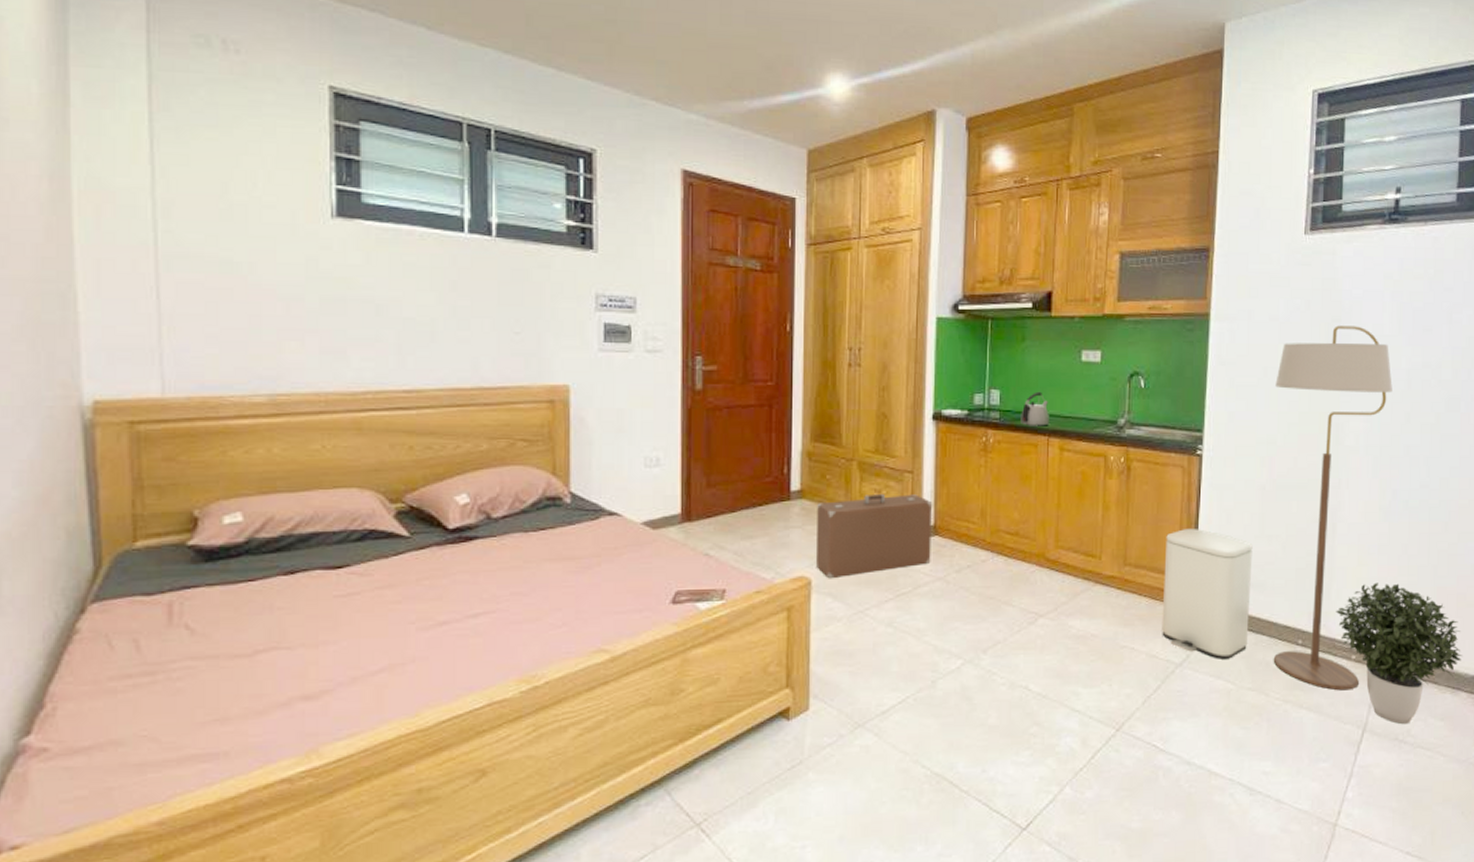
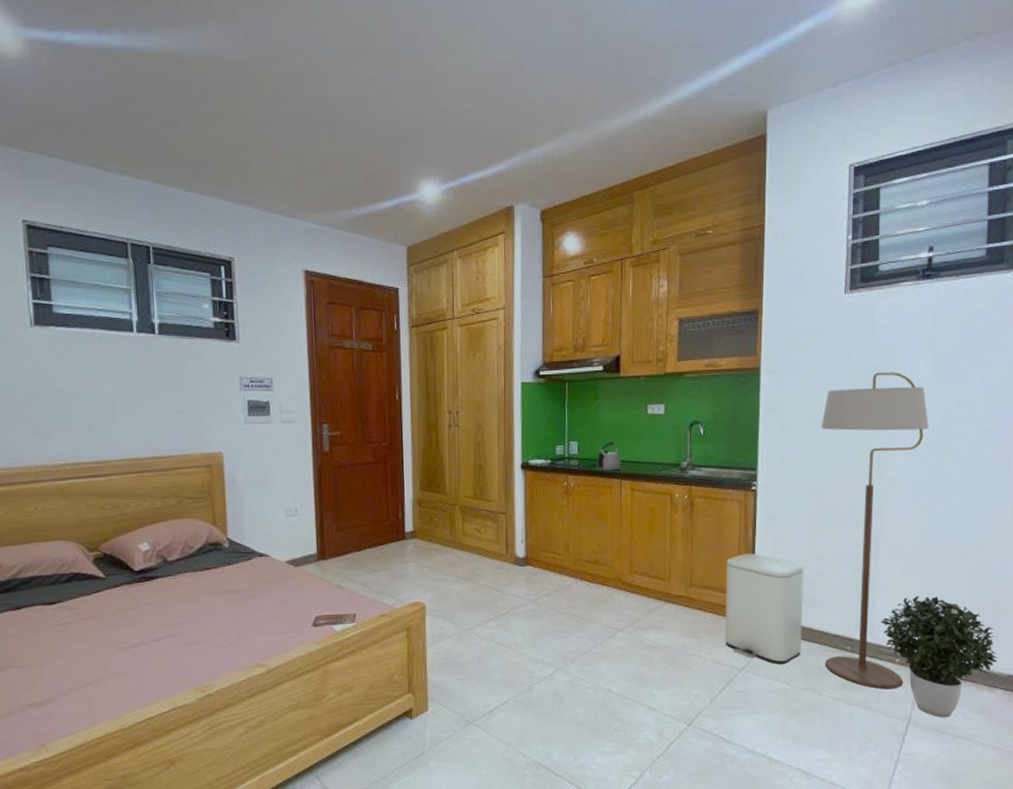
suitcase: present [815,493,932,579] -> none [428,532,524,604]

